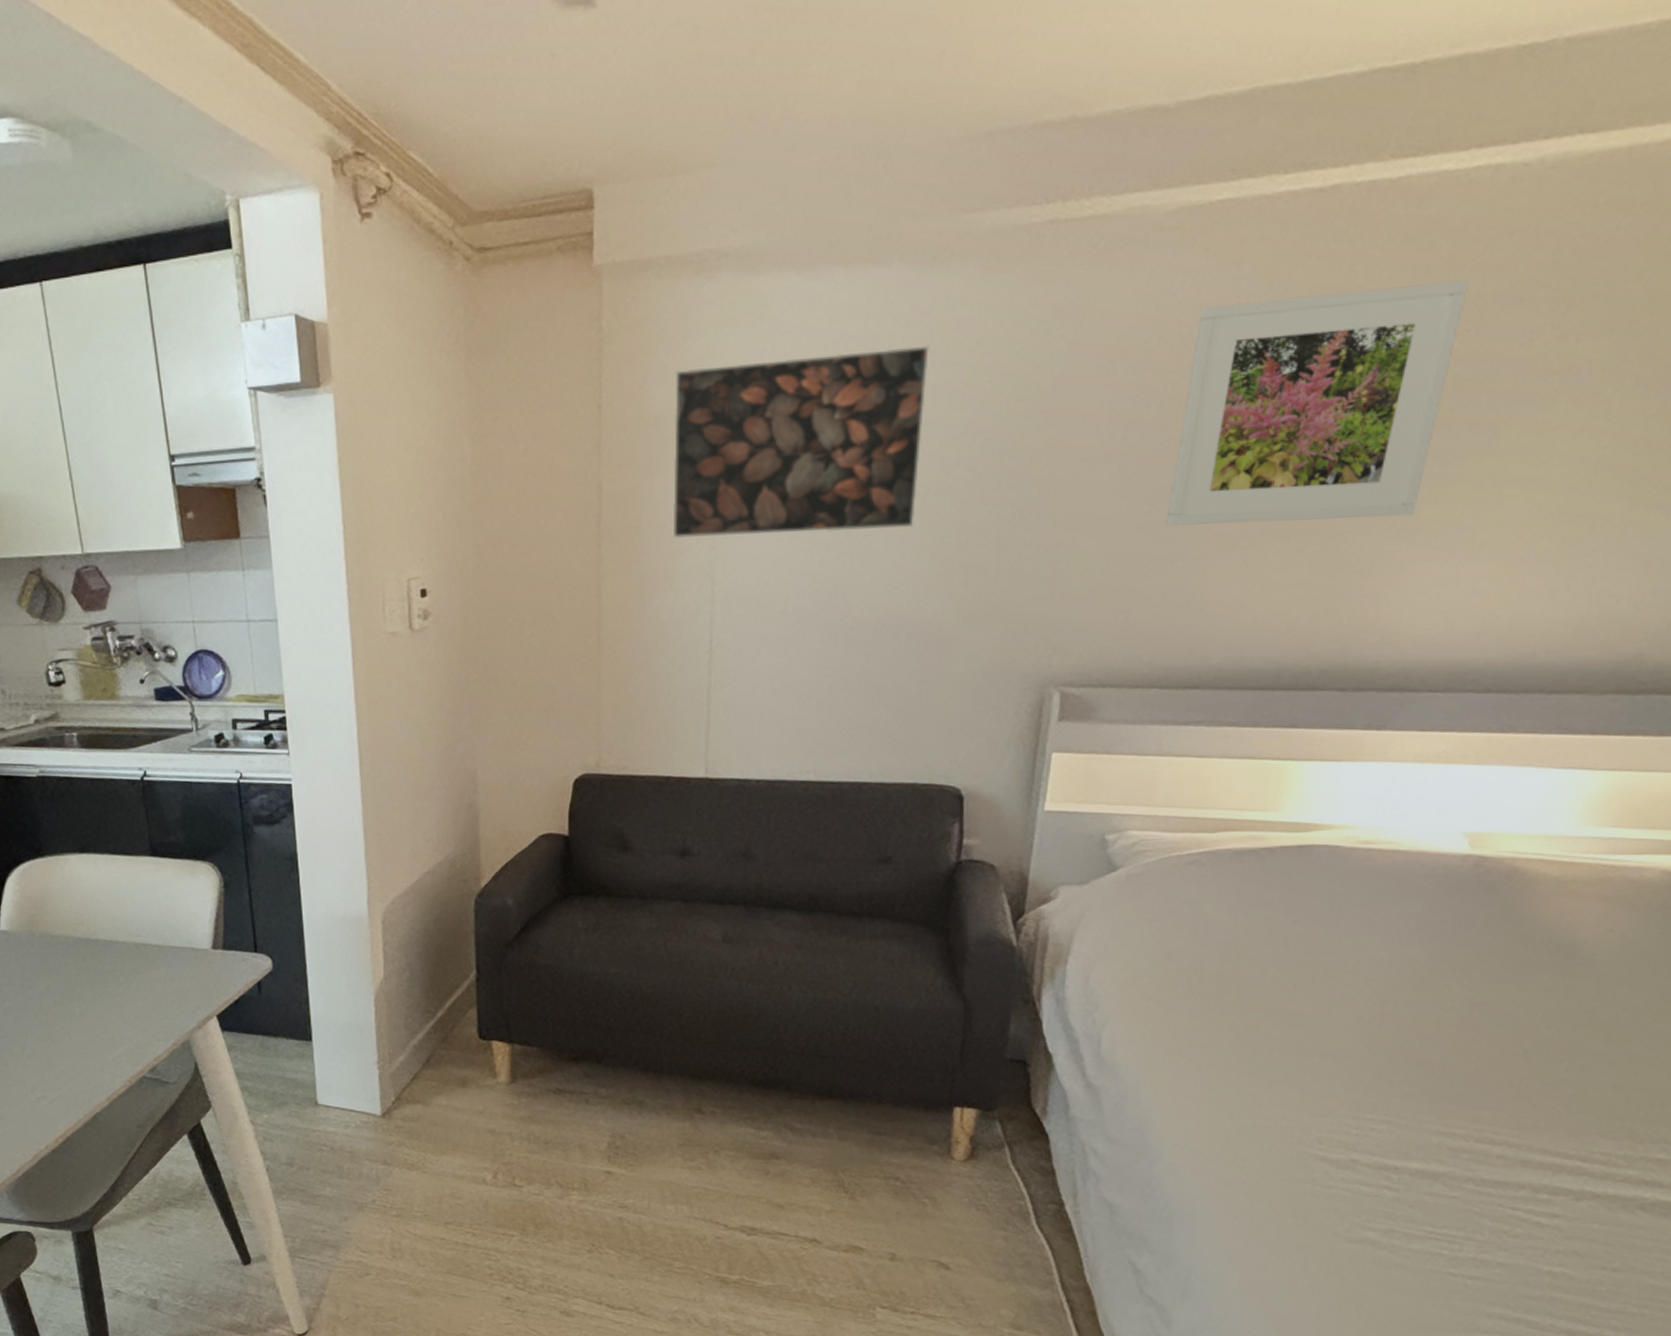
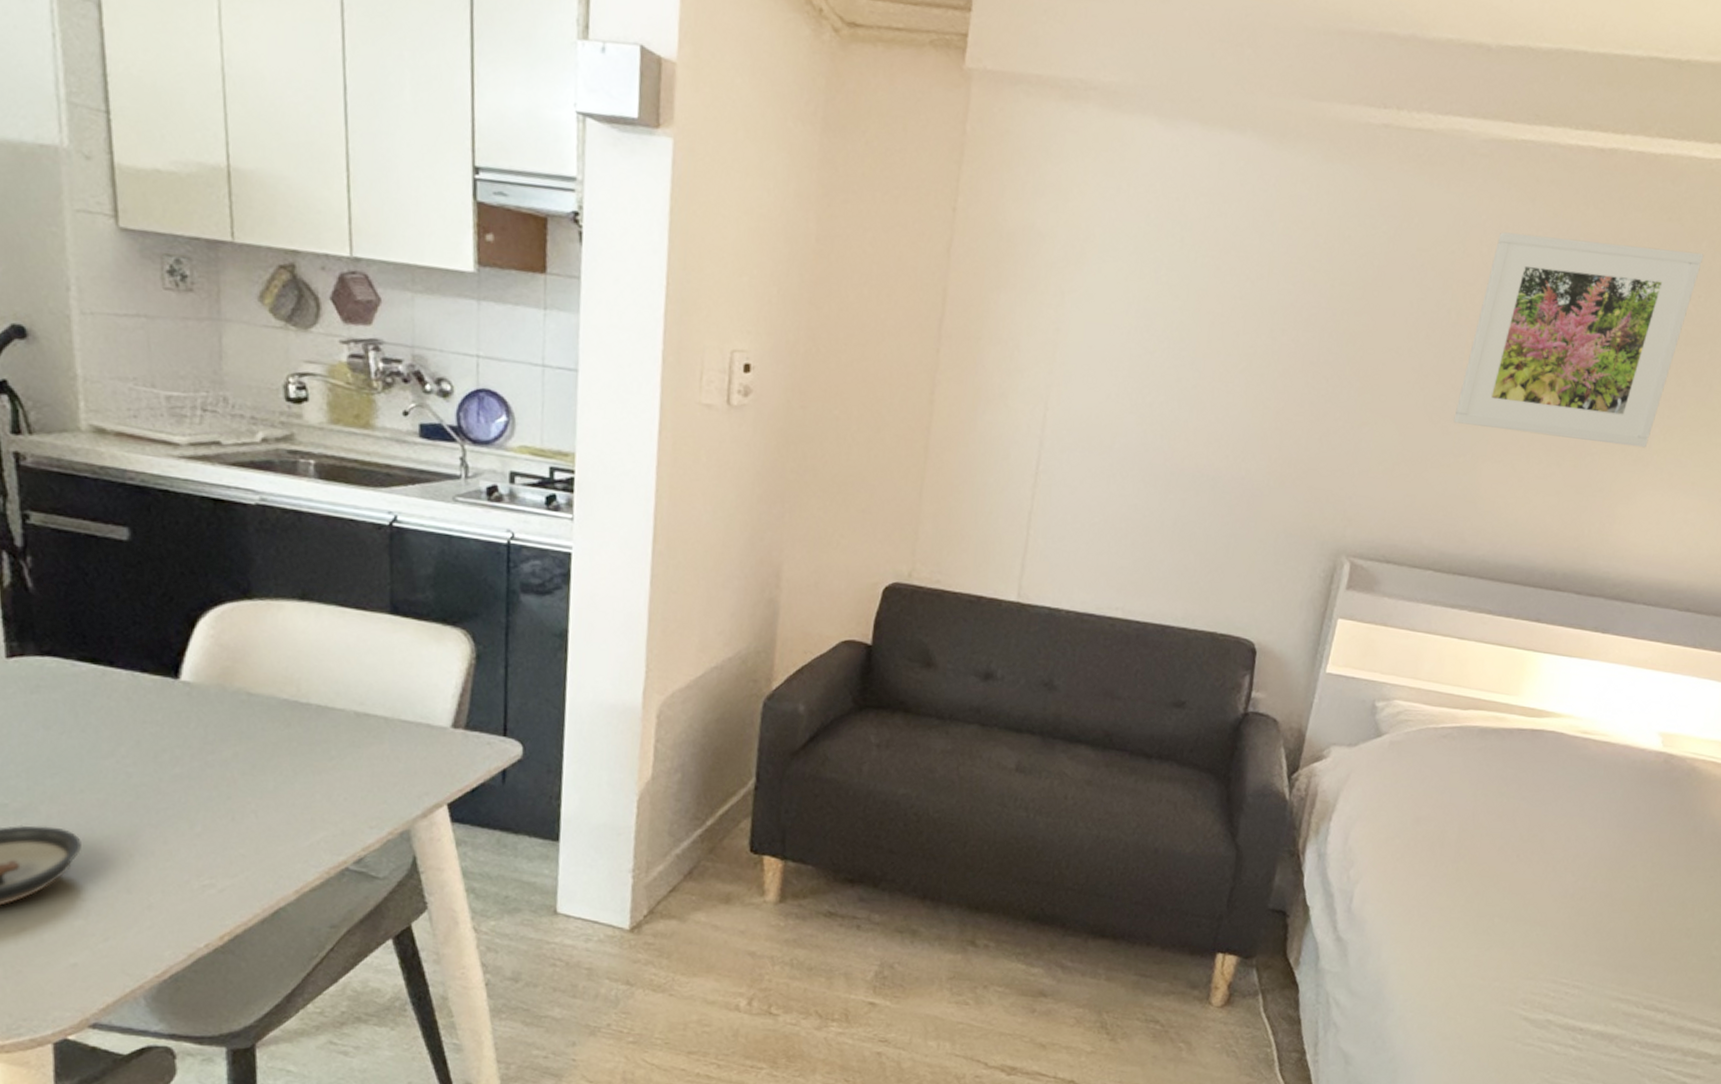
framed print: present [672,345,931,539] -> none [1012,190,1271,386]

